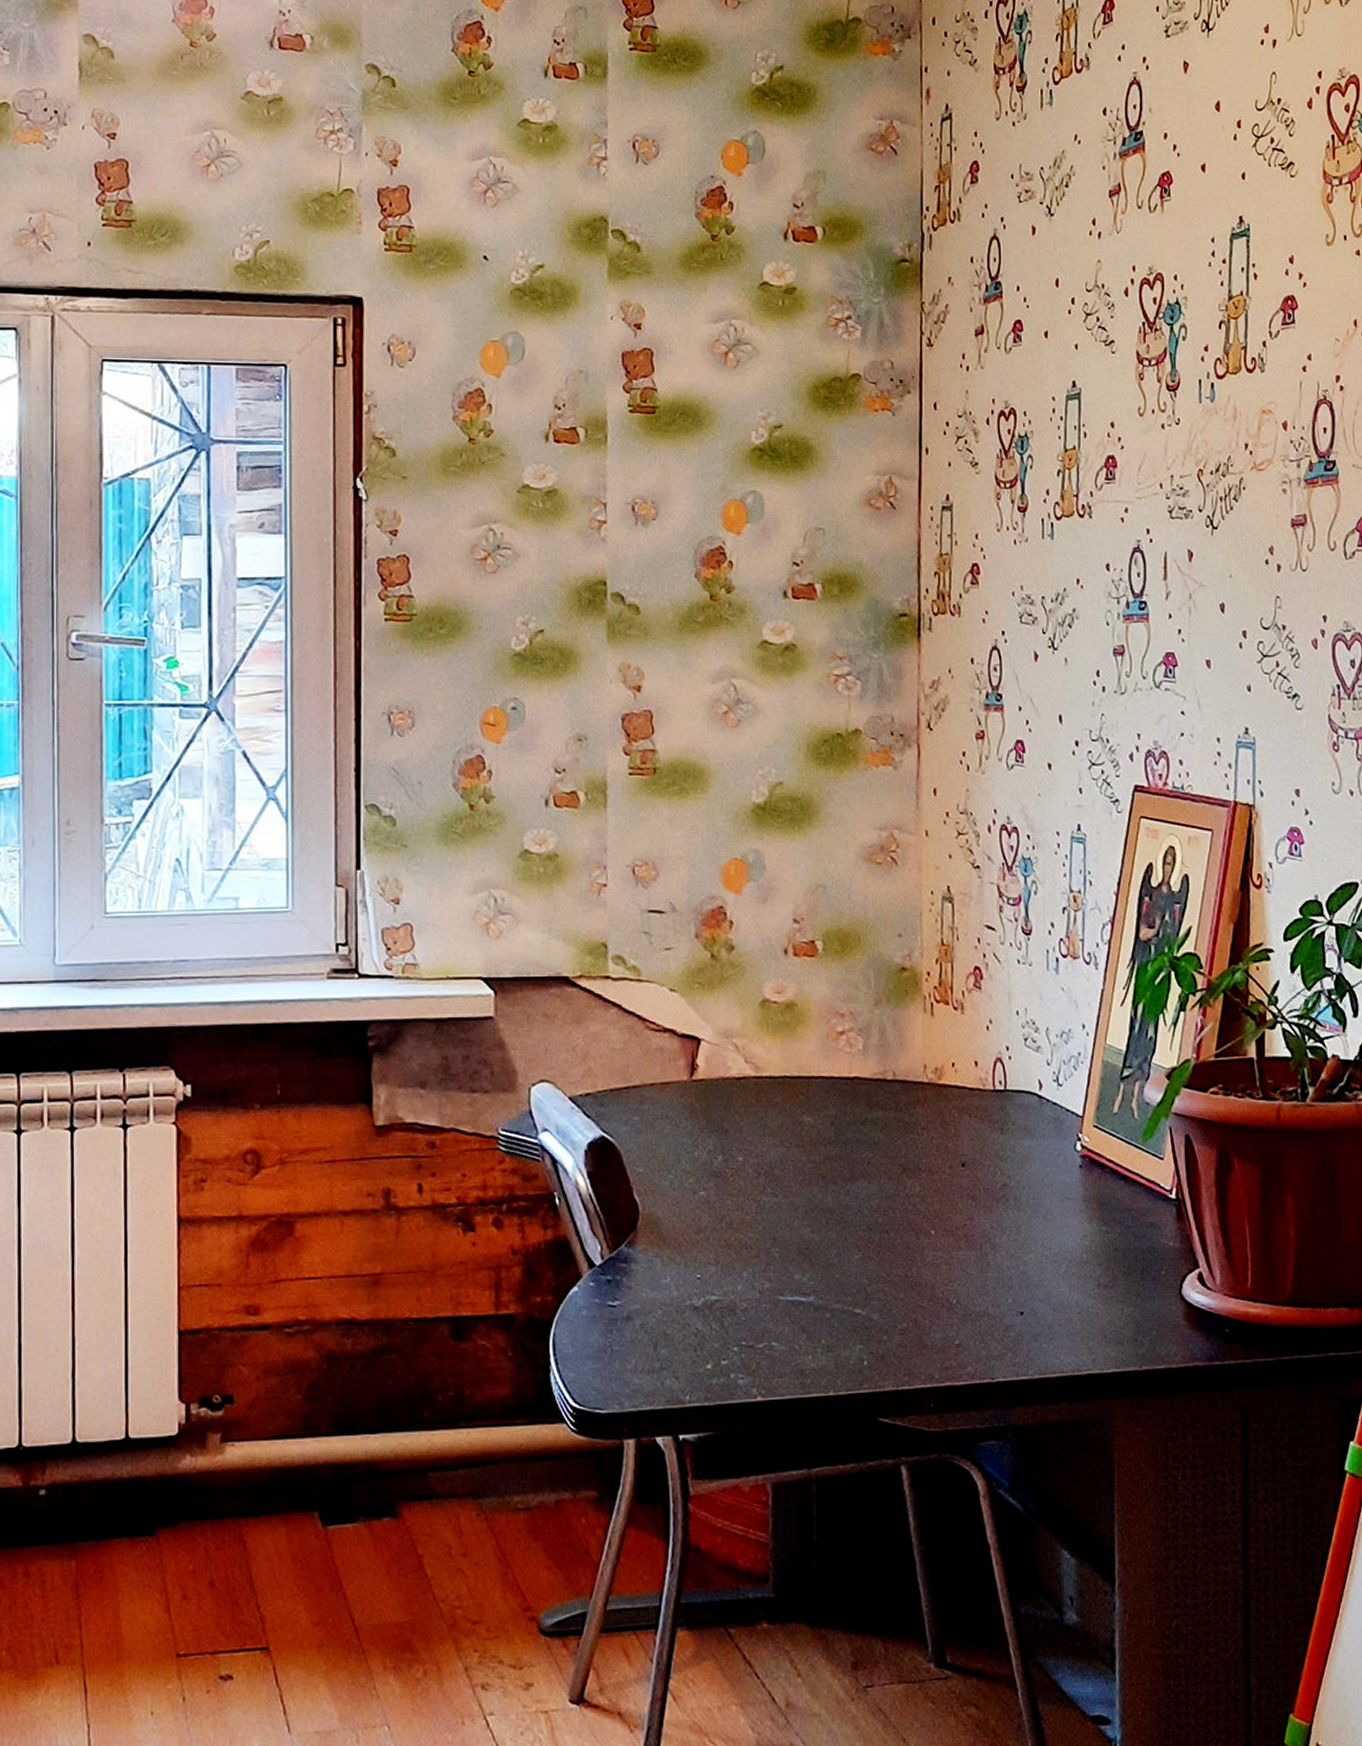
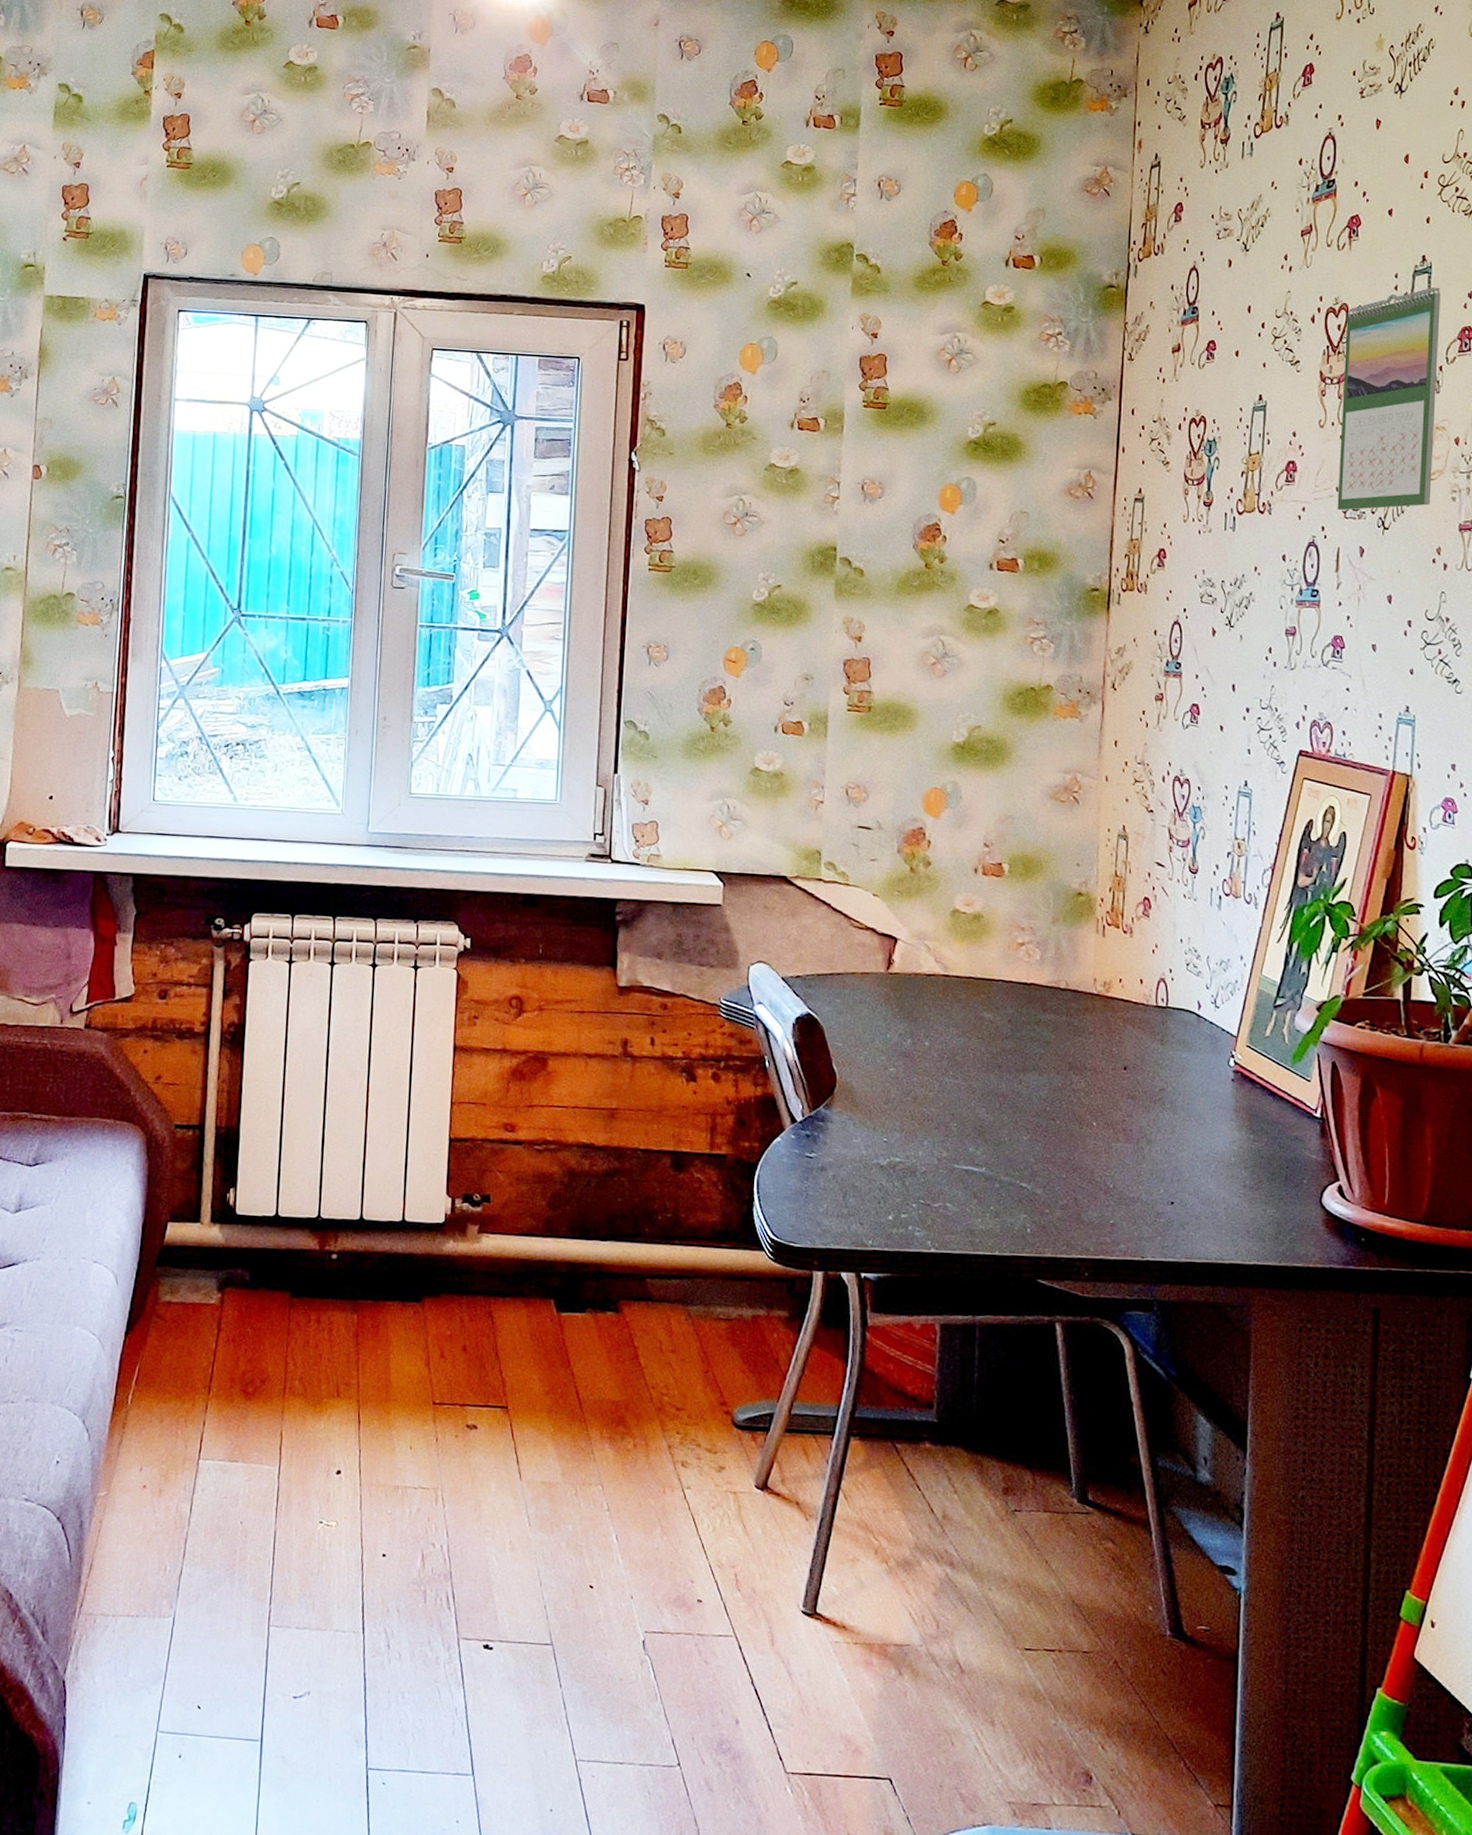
calendar: none [1161,251,1261,509] -> present [1337,287,1441,510]

